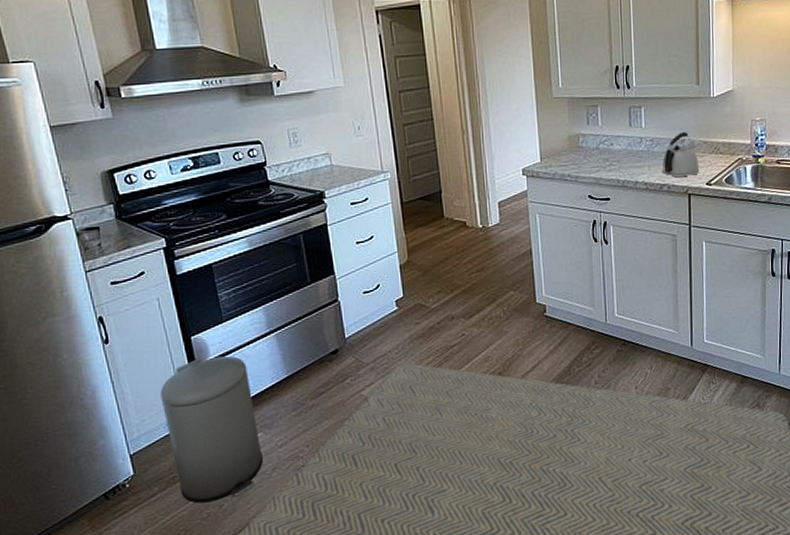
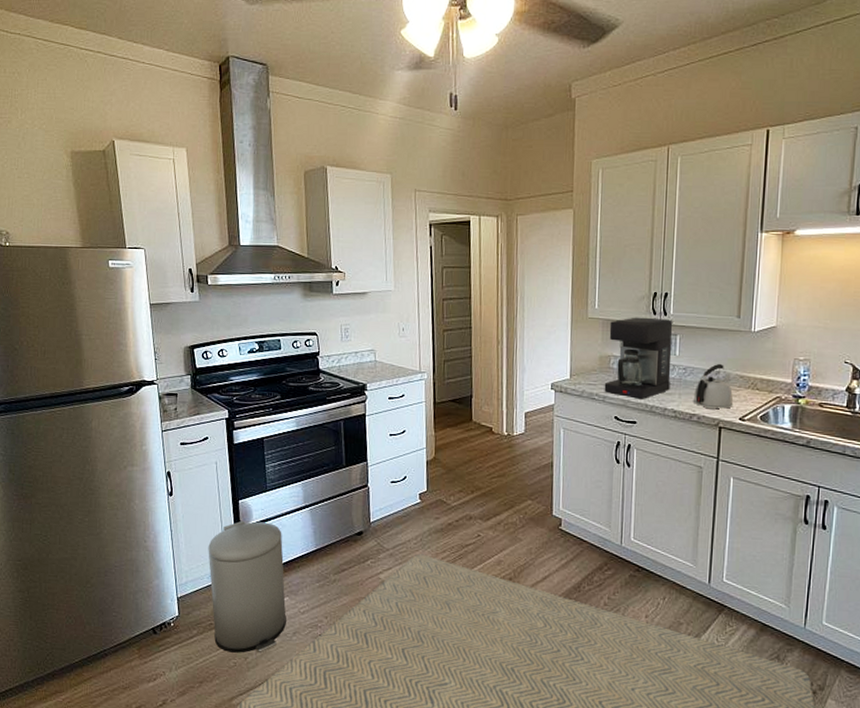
coffee maker: none [575,92,639,175] -> present [604,317,672,399]

